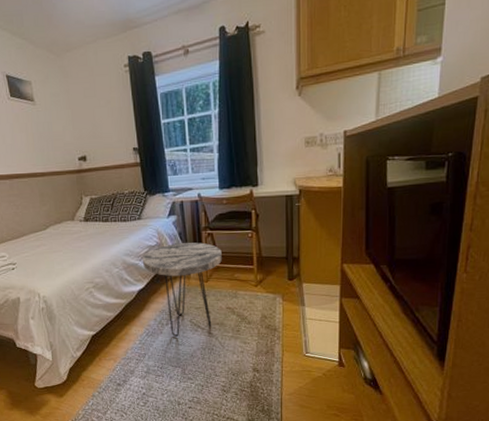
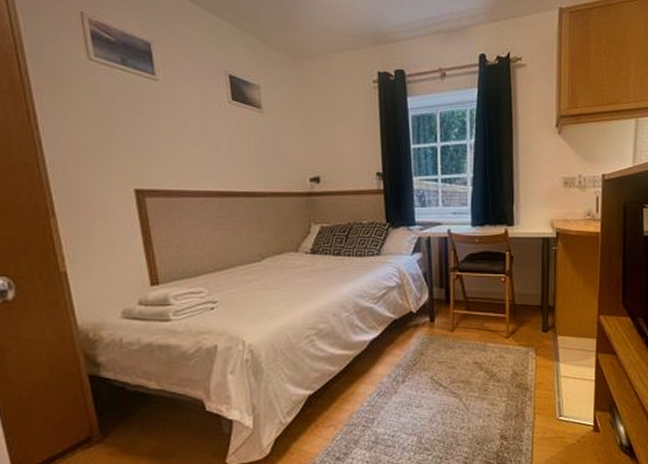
side table: present [142,242,222,337] -> none [378,285,471,397]

